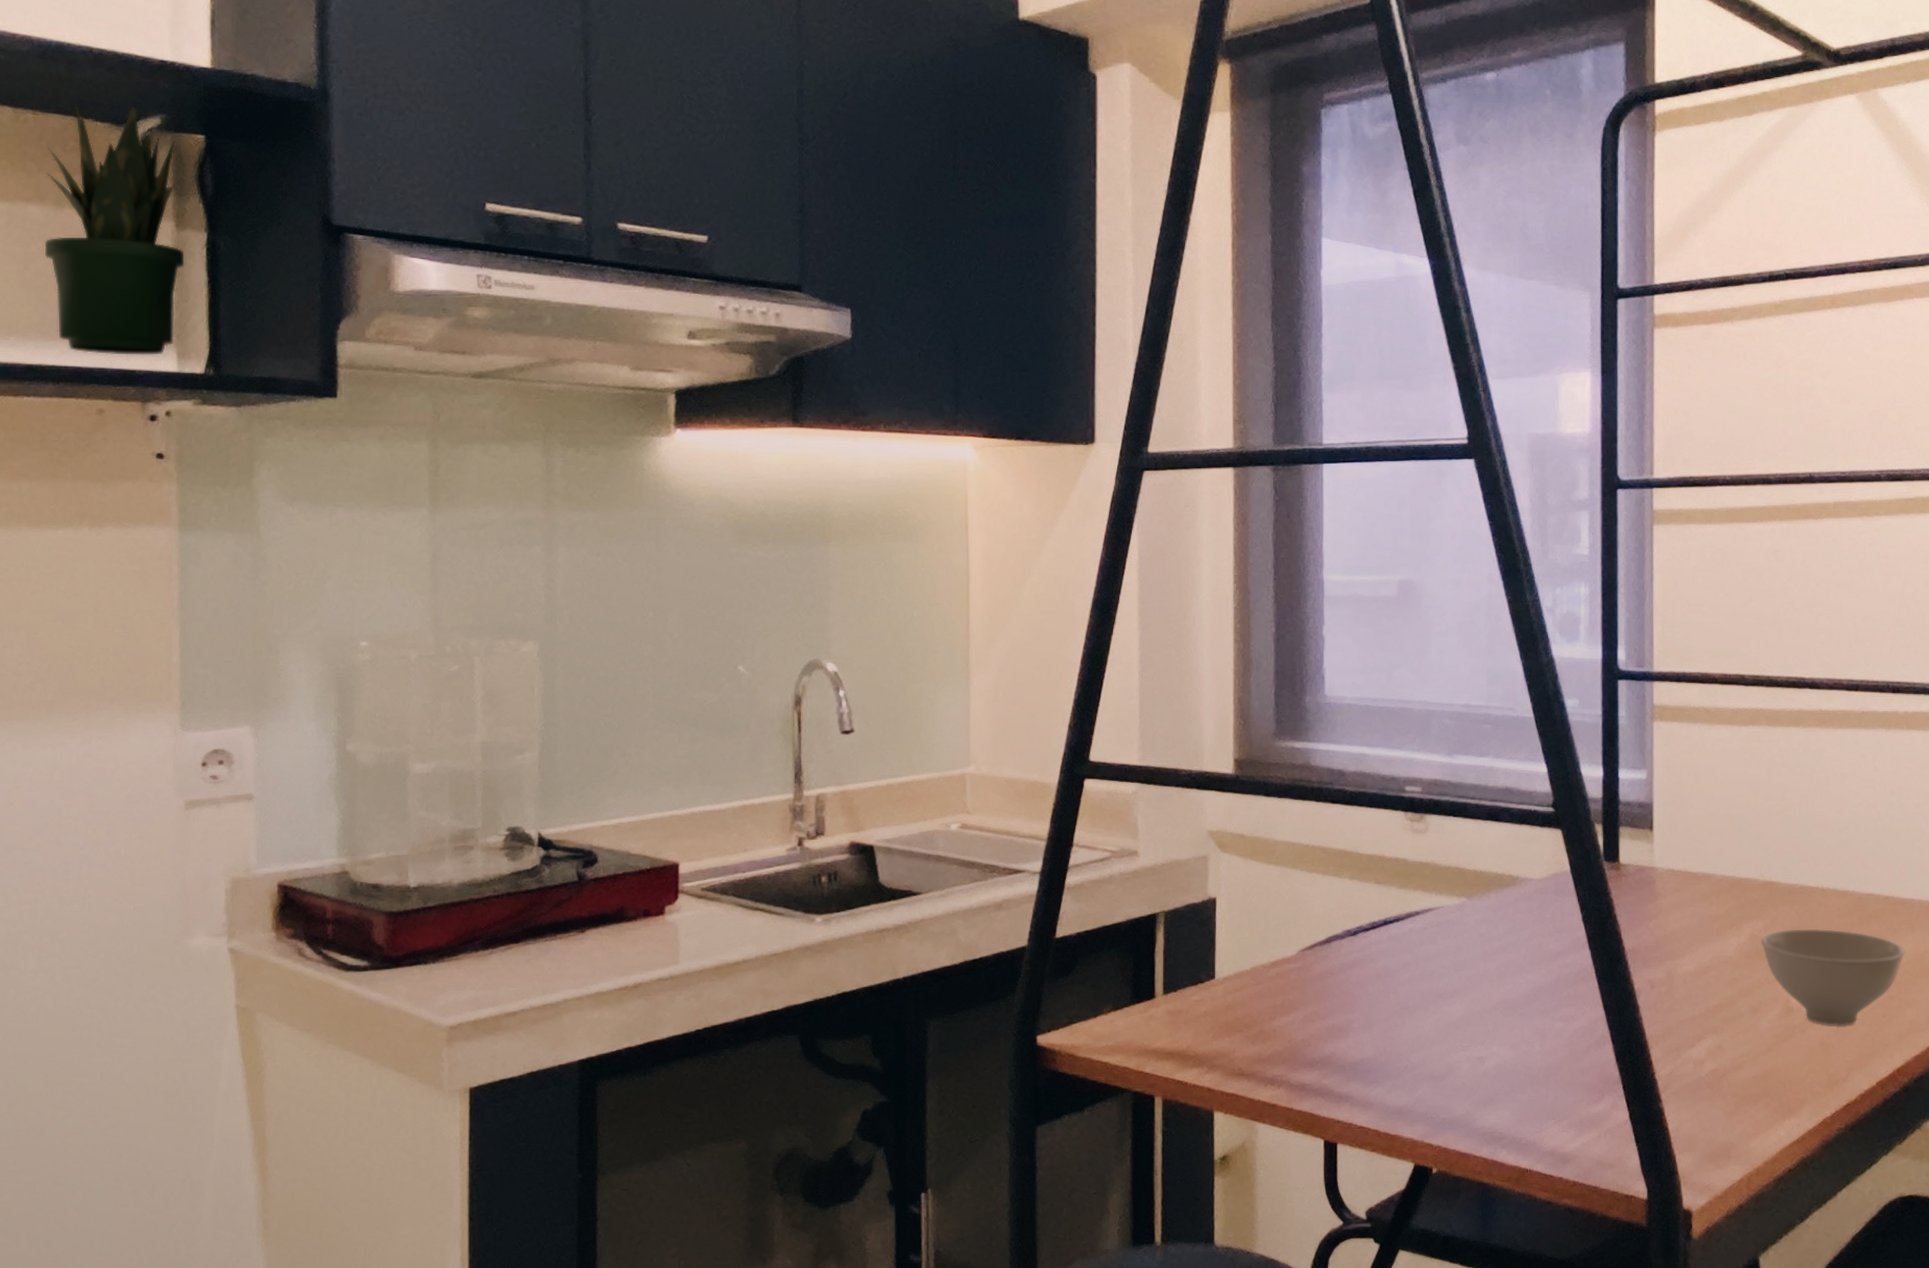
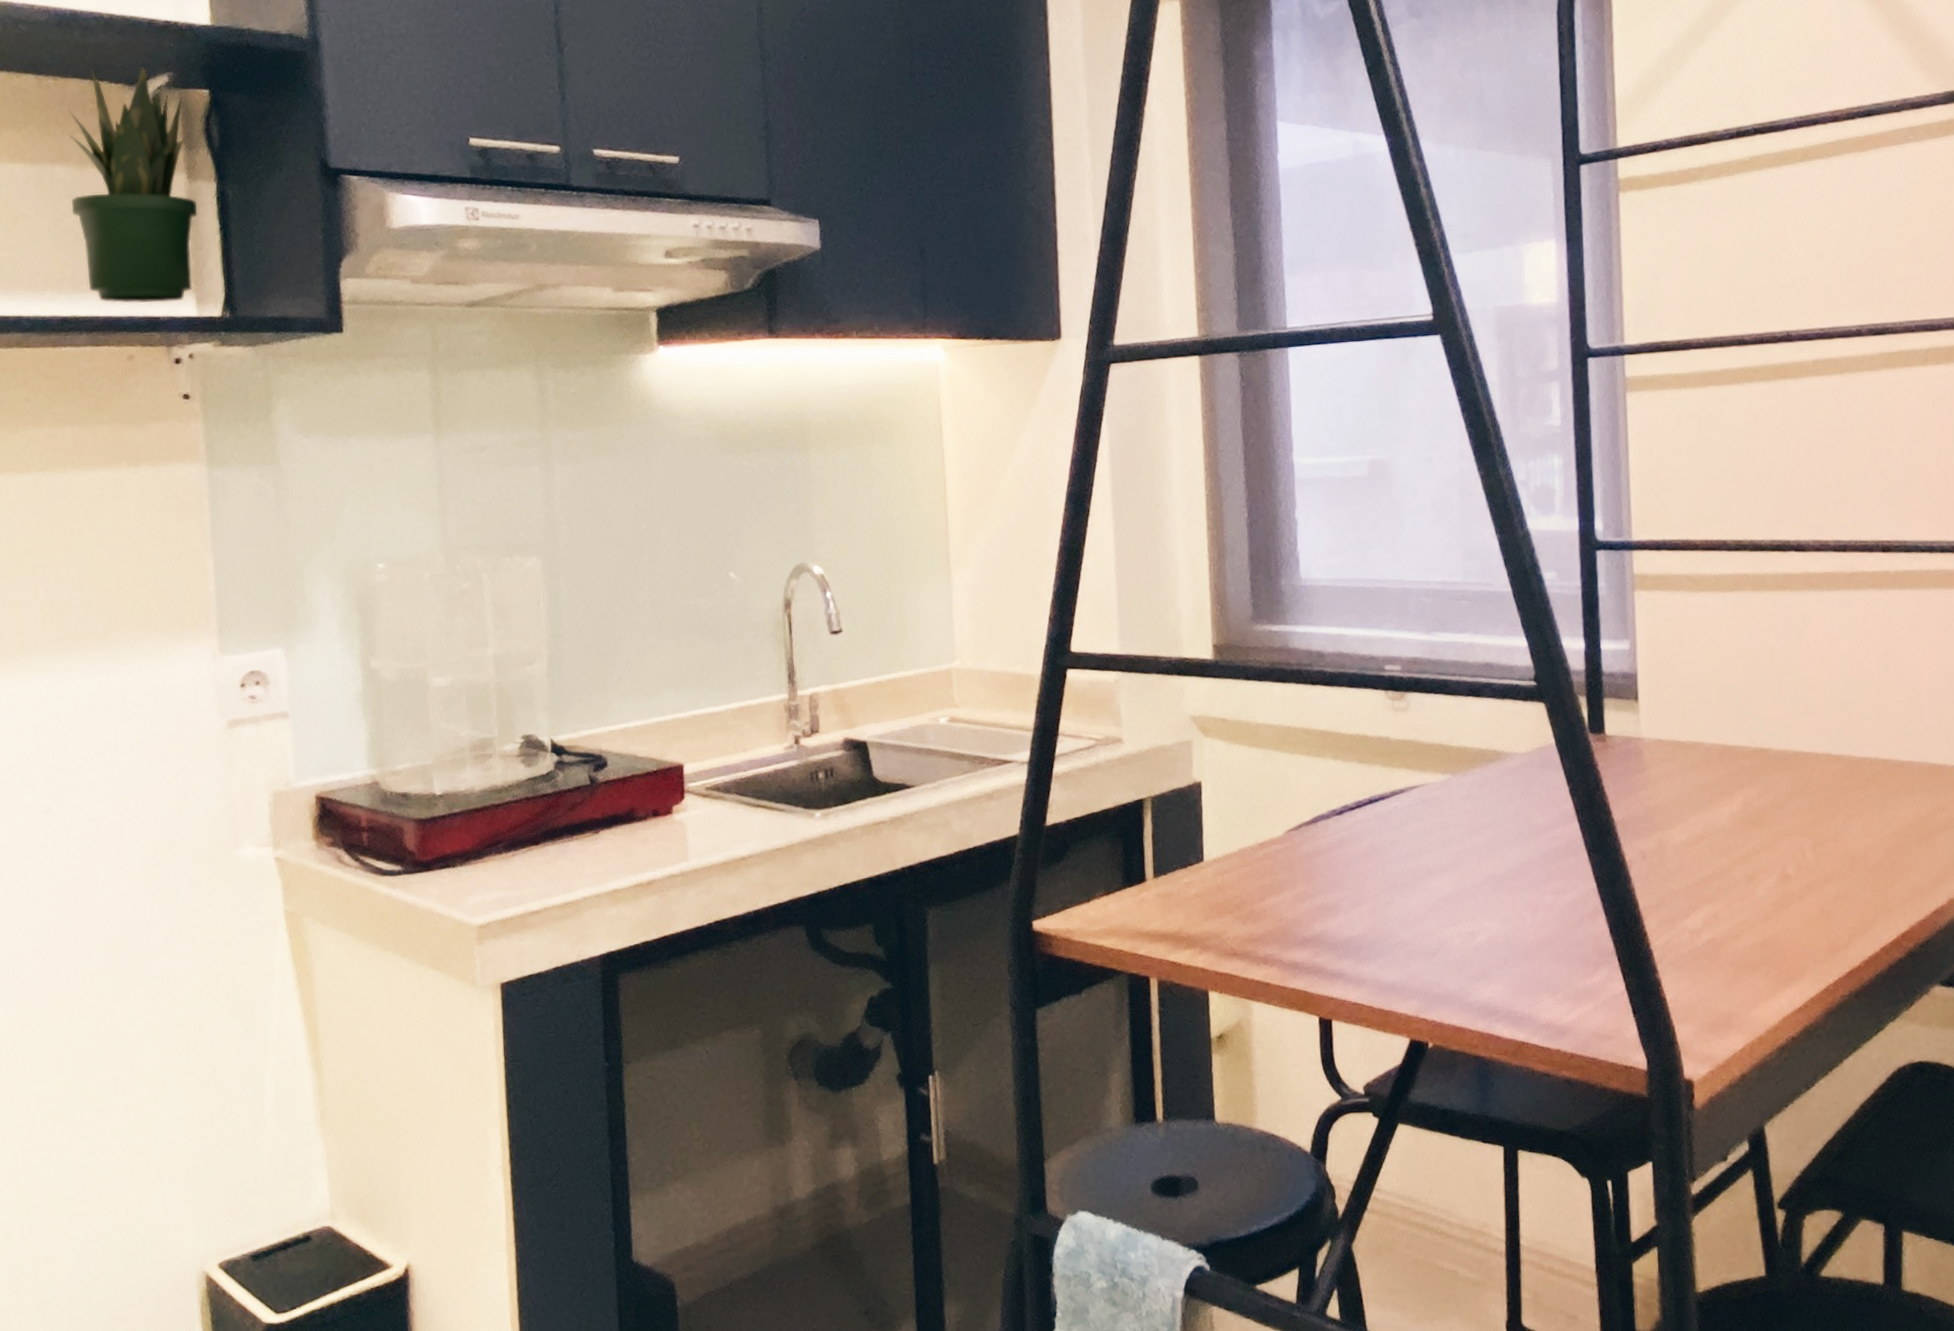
bowl: present [1760,929,1905,1026] -> none [1754,794,1906,892]

